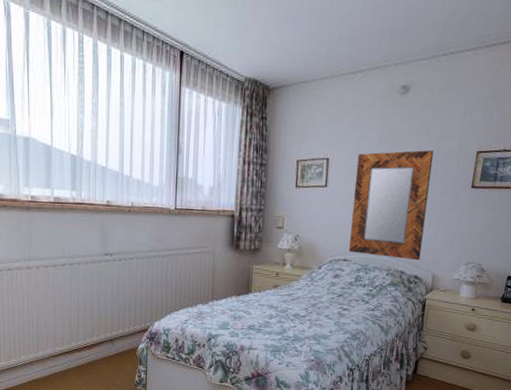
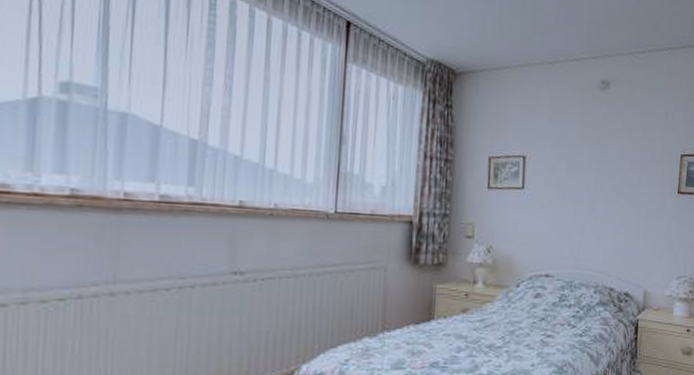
home mirror: present [349,150,434,260] -> none [551,151,638,274]

